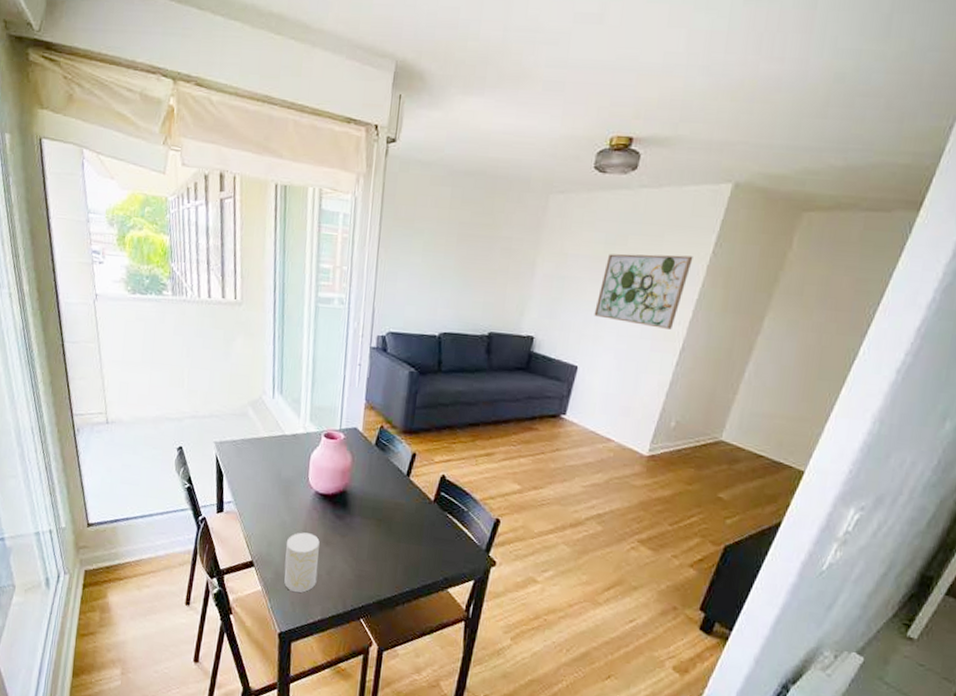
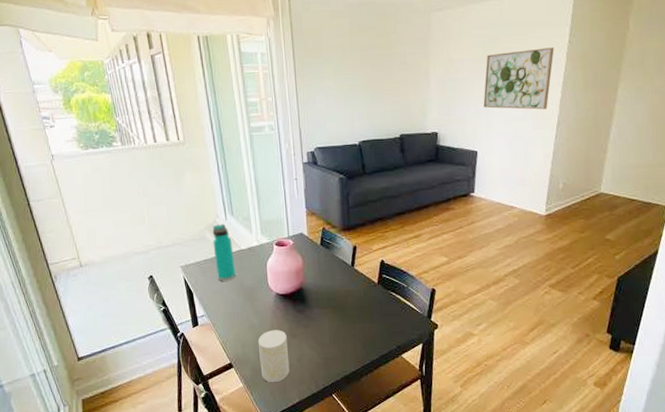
water bottle: none [253,401,276,468] -> present [212,223,236,281]

